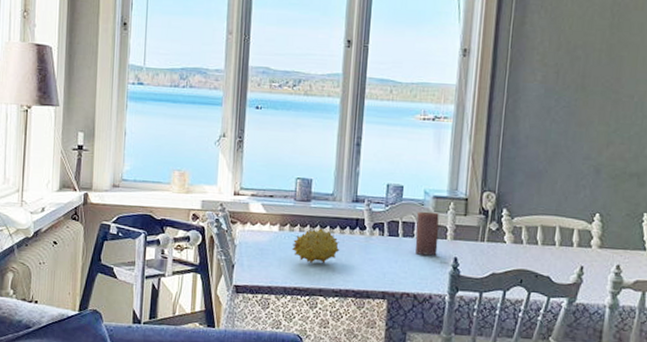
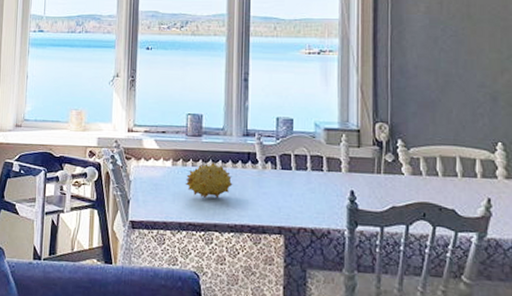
candle: present [415,211,439,256] -> none [309,144,333,189]

